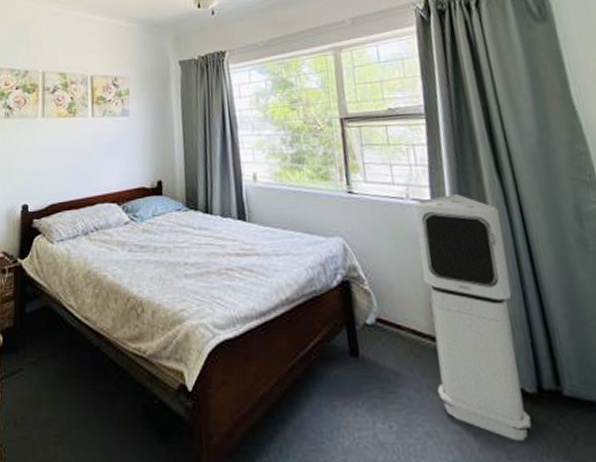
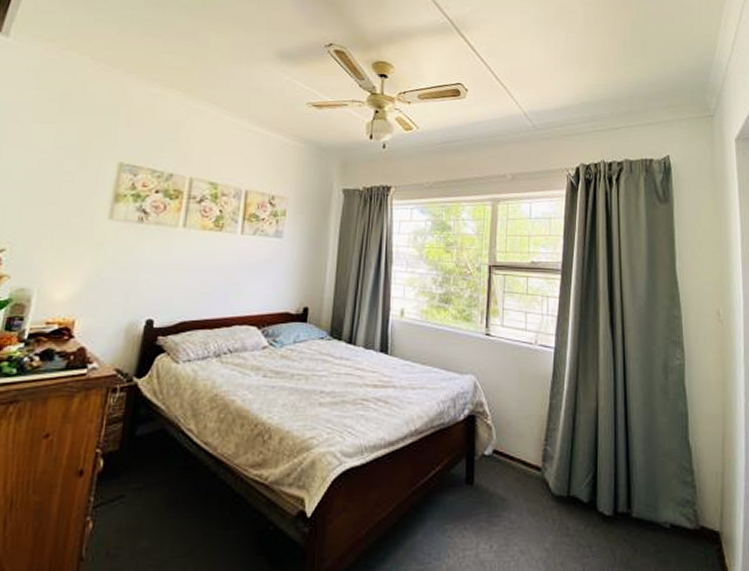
air purifier: present [415,194,532,441] -> none [534,344,607,556]

